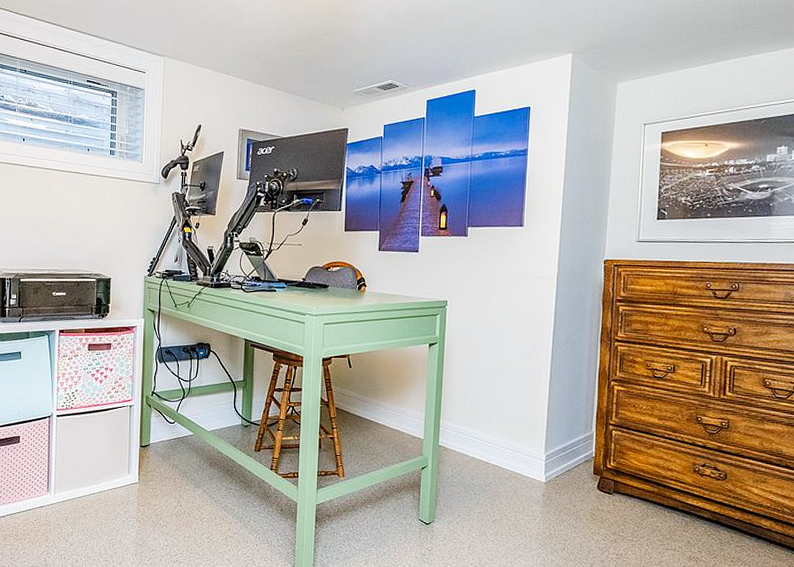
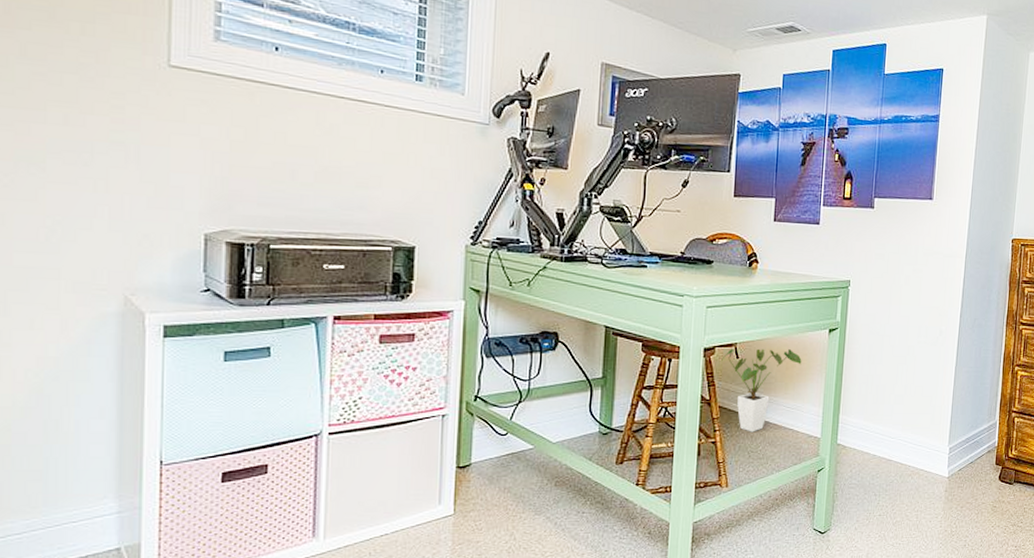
house plant: none [337,359,406,431] -> present [721,348,802,432]

